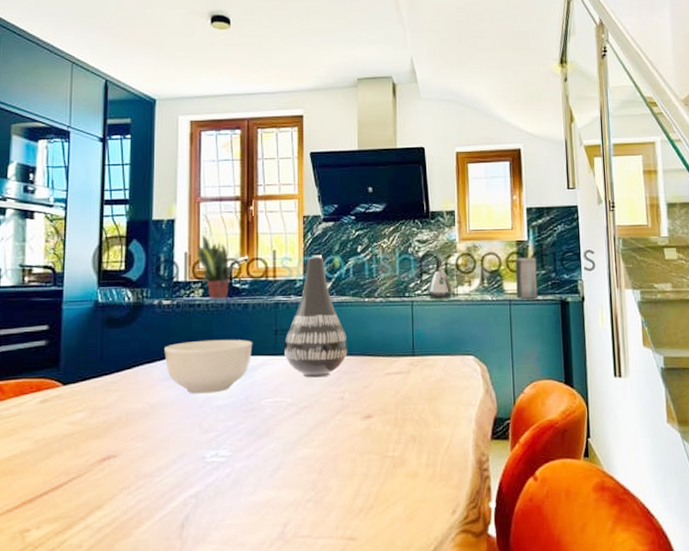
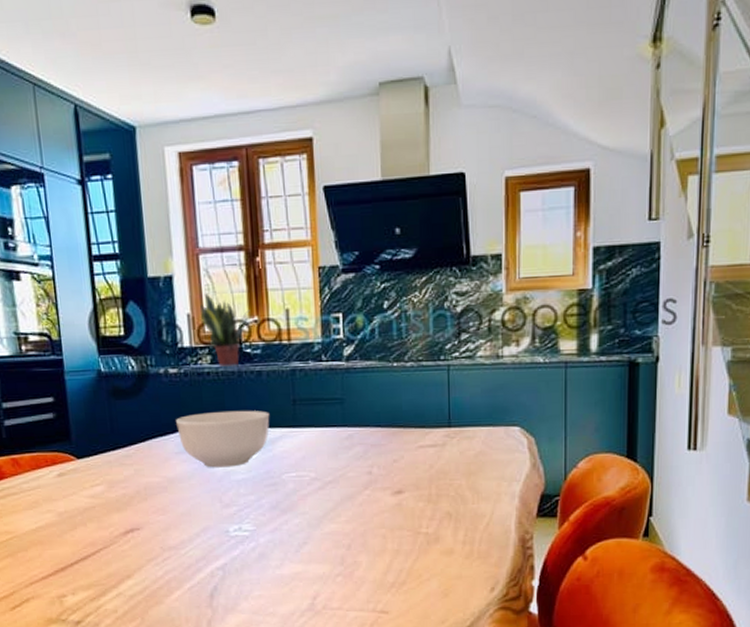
vase: present [284,257,348,378] -> none [304,315,375,451]
kettle: present [427,258,453,300] -> none [466,313,497,363]
canister: present [515,257,538,299] -> none [573,309,601,361]

